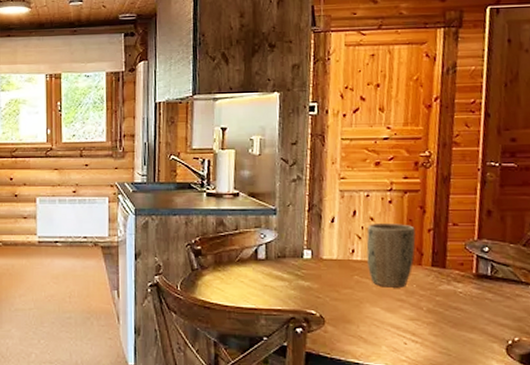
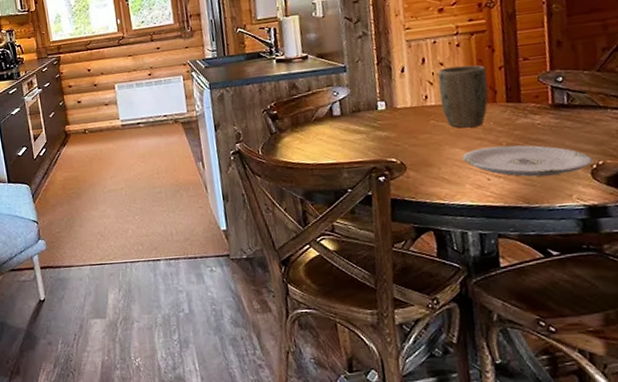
plate: none [382,310,510,346] -> present [462,145,594,177]

